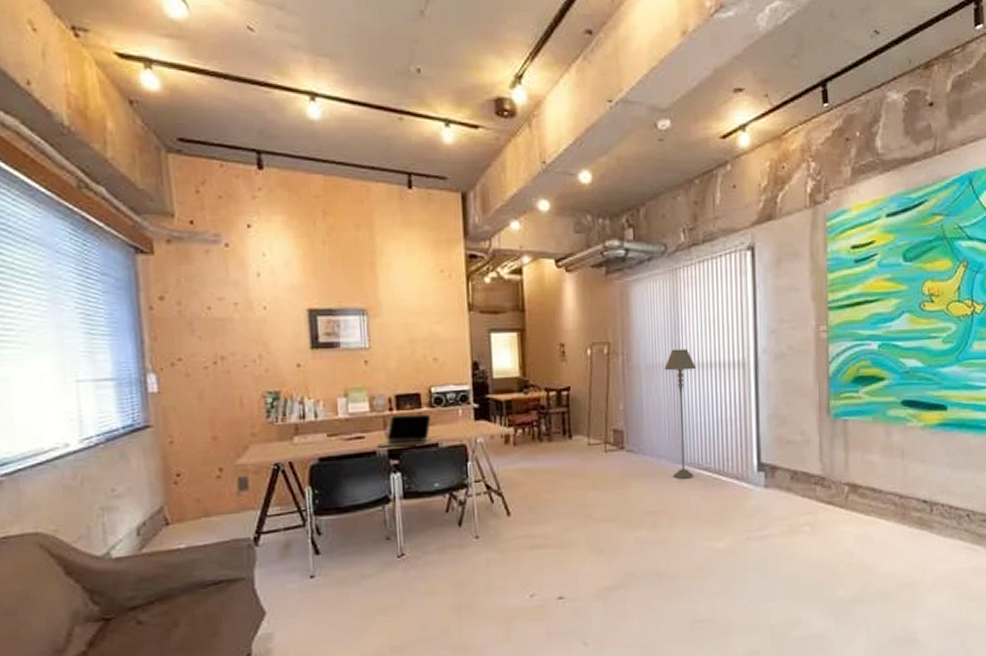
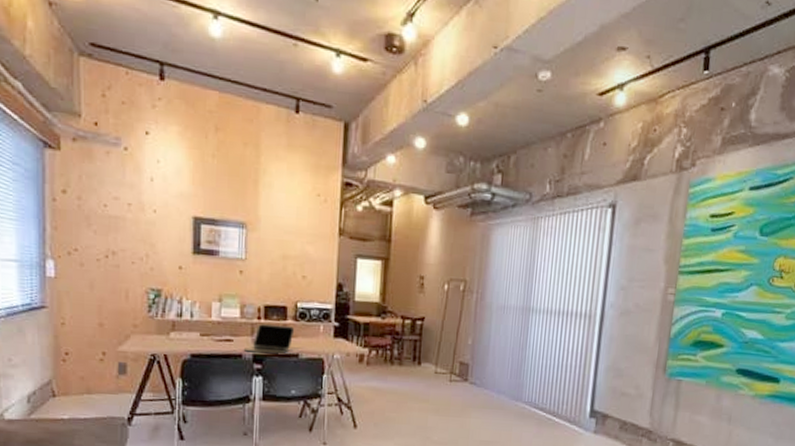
floor lamp: present [664,348,697,479] -> none [510,294,545,416]

